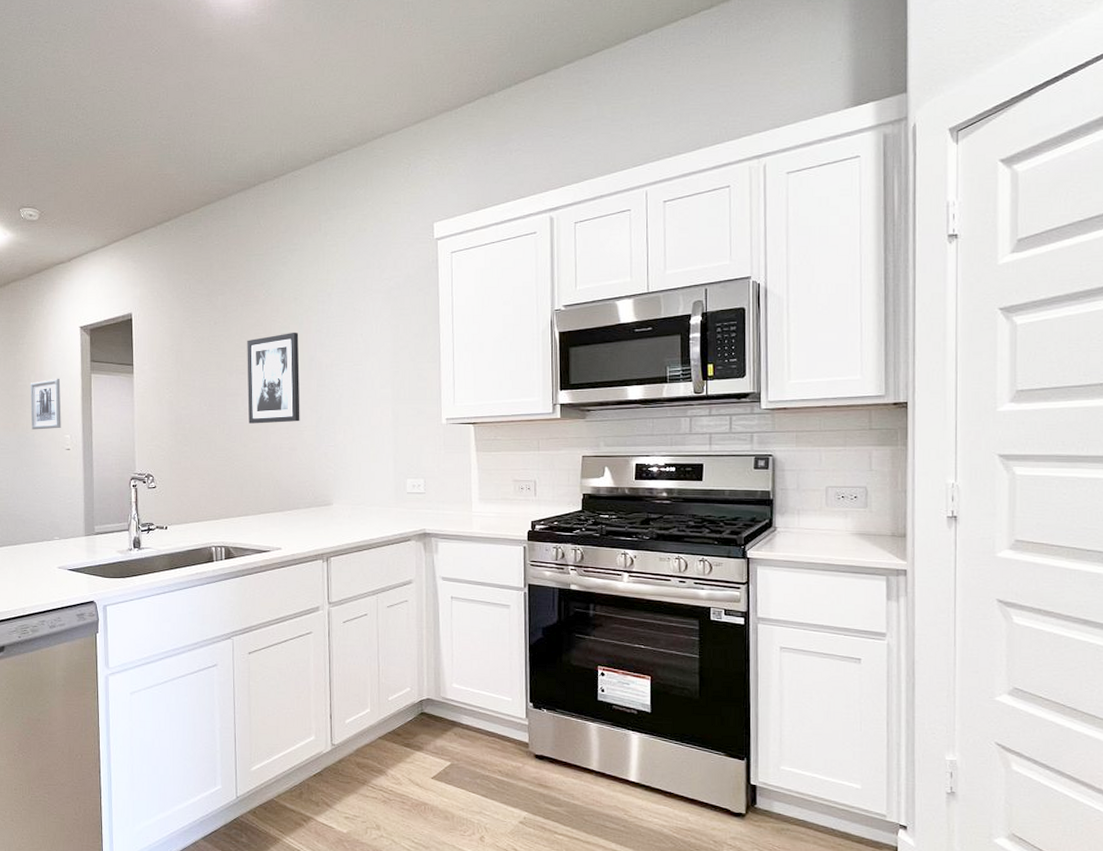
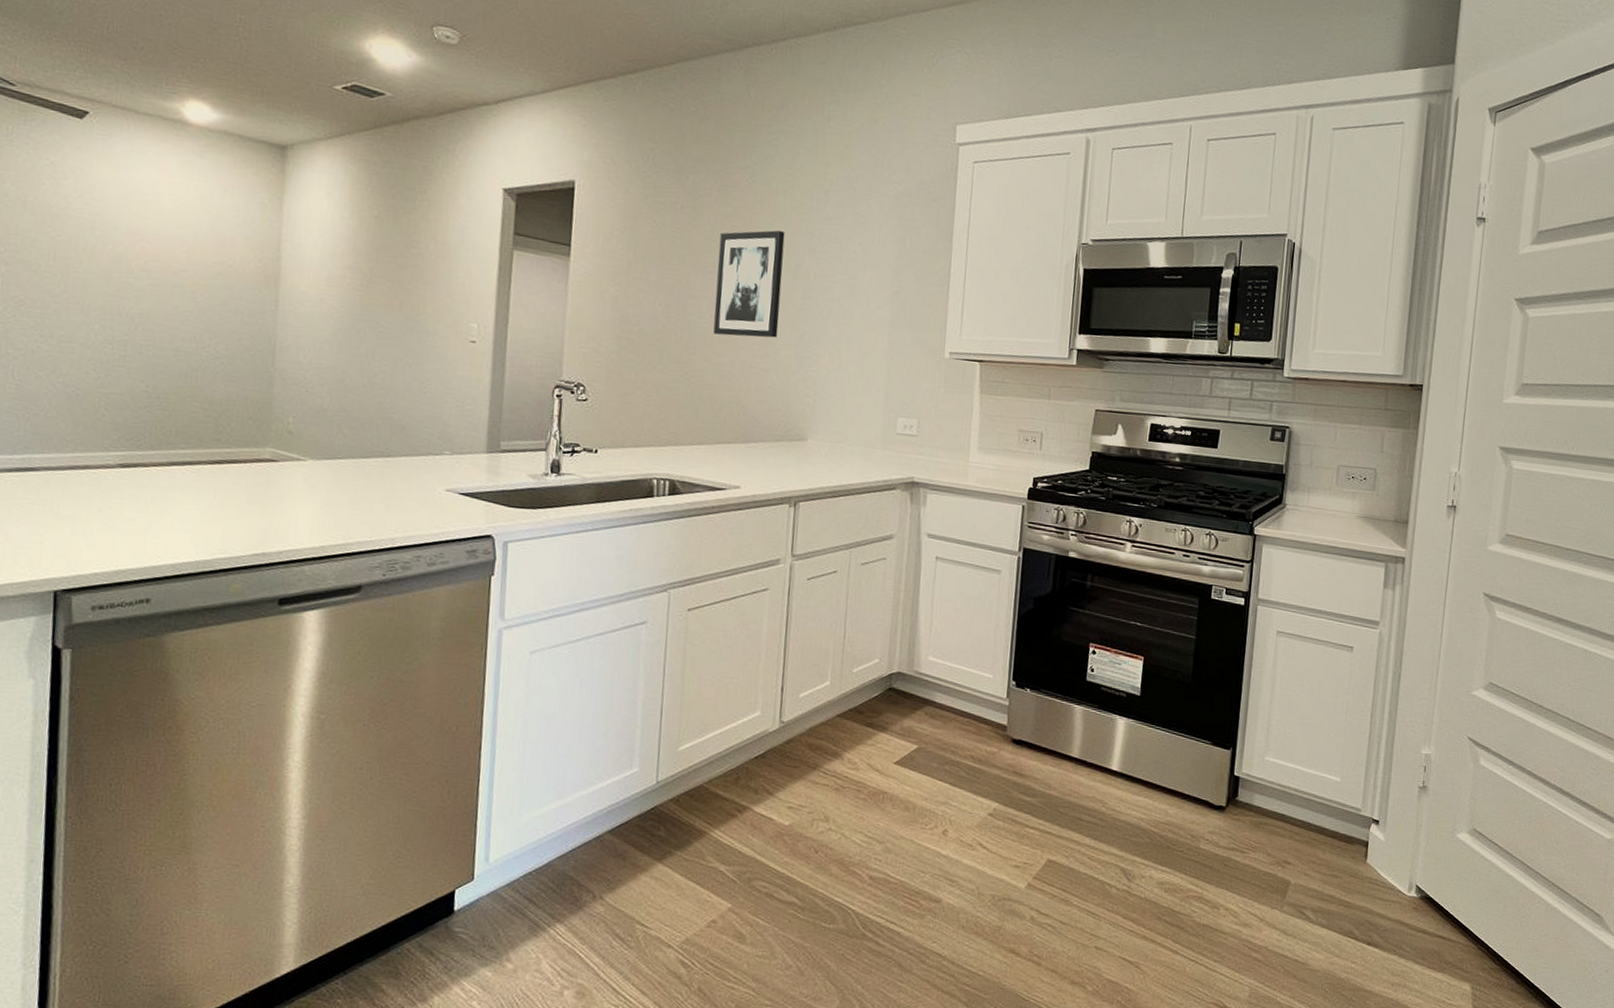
wall art: present [30,378,61,430] -> none [424,249,470,315]

